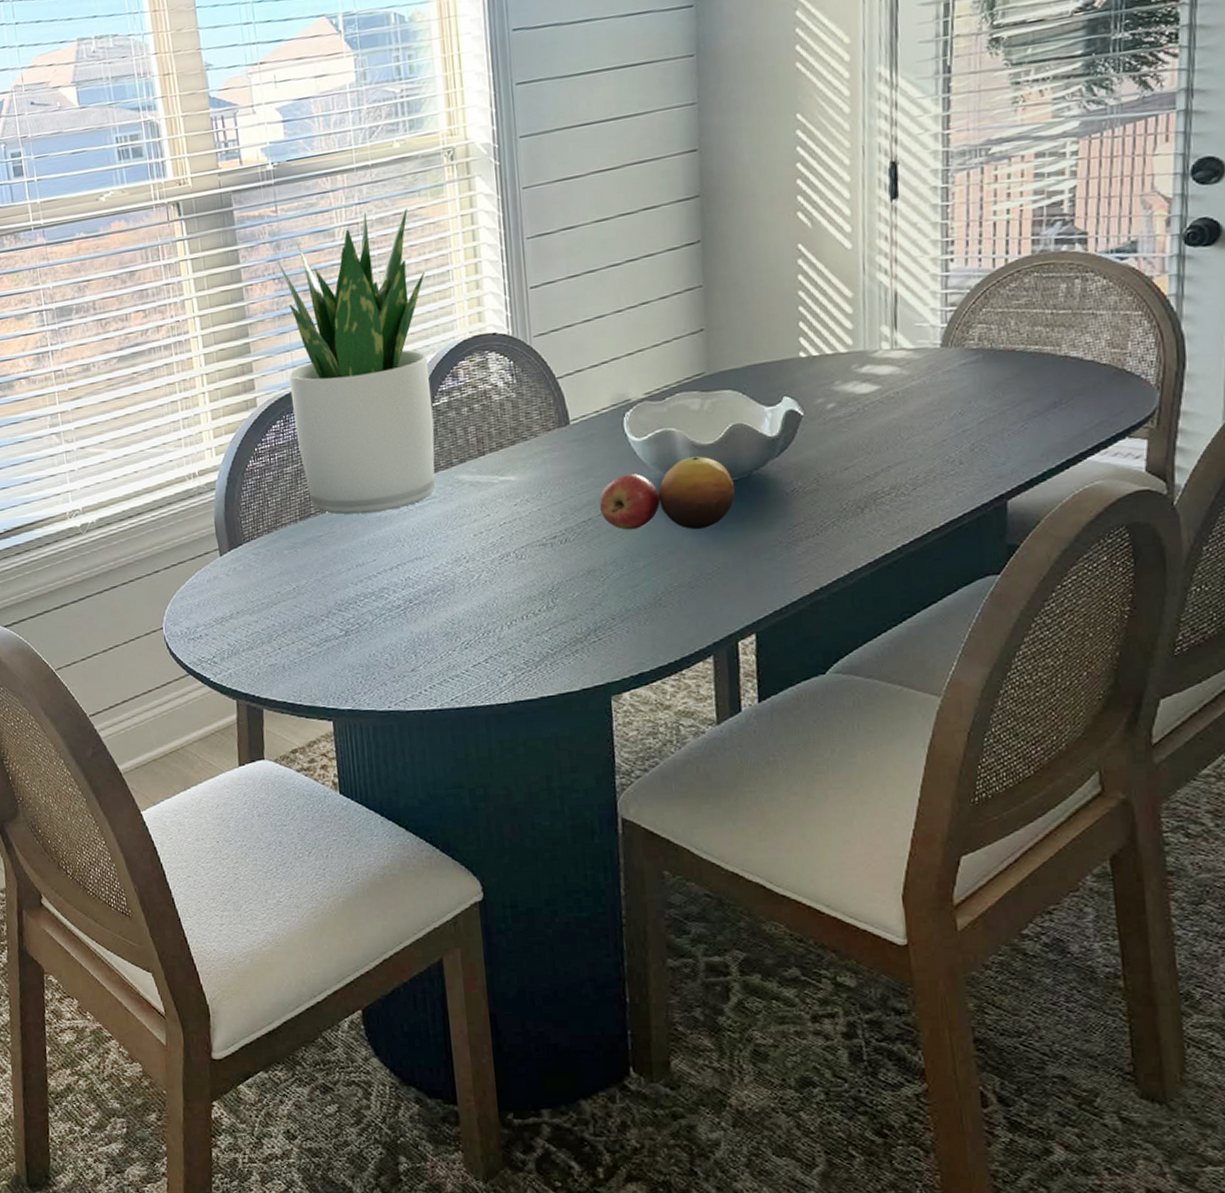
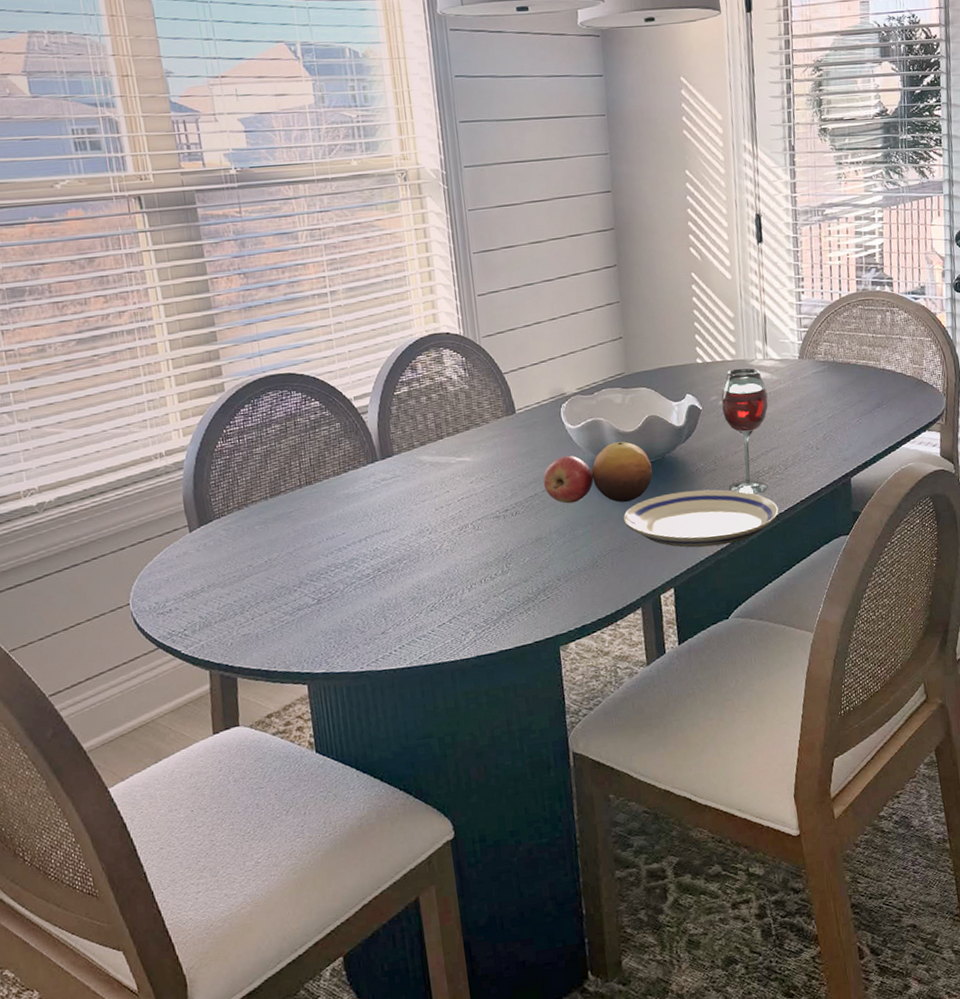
planter: present [278,208,436,515] -> none [243,219,399,492]
plate: none [696,514,901,586] -> present [624,489,779,548]
wineglass: none [829,361,895,521] -> present [721,368,769,494]

